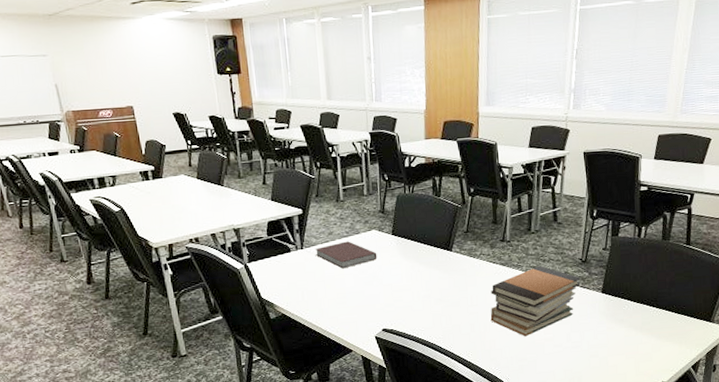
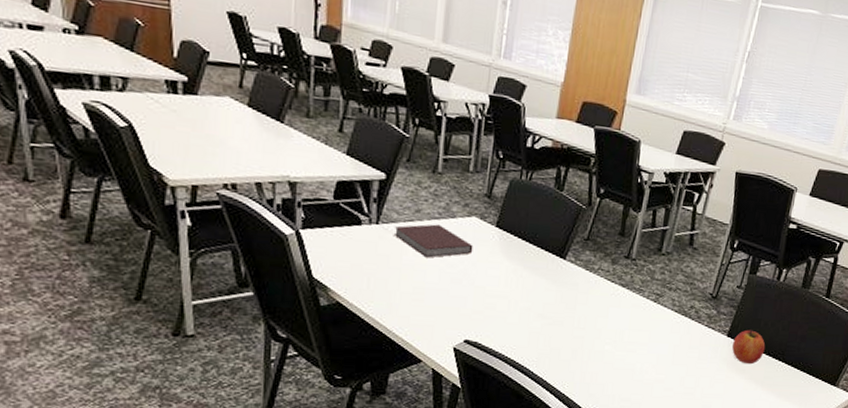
book stack: present [490,266,581,337] -> none [597,294,708,374]
apple: none [608,283,638,315] -> present [732,328,766,365]

